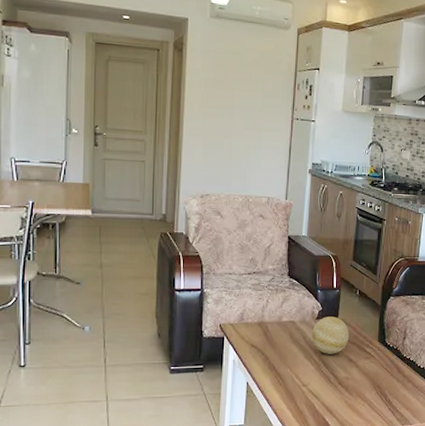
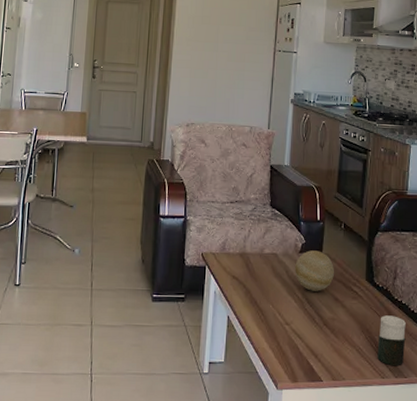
cup: none [386,372,413,416] -> present [377,315,406,366]

